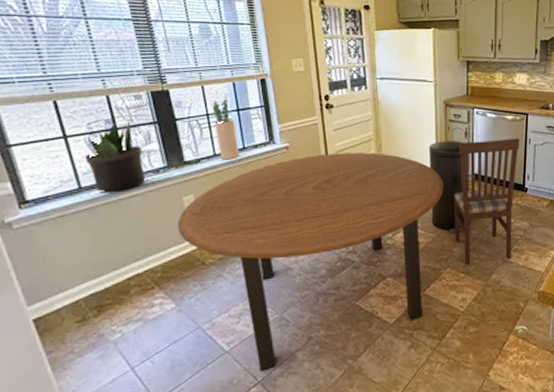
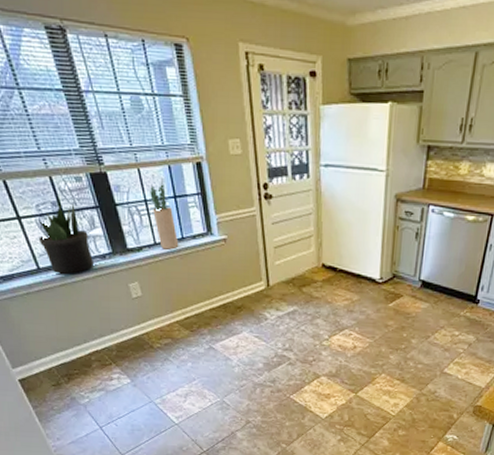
dining table: present [177,153,444,372] -> none [127,248,387,444]
pedal bin: present [428,141,469,232] -> none [370,241,418,339]
dining chair: present [454,138,520,265] -> none [393,243,479,373]

